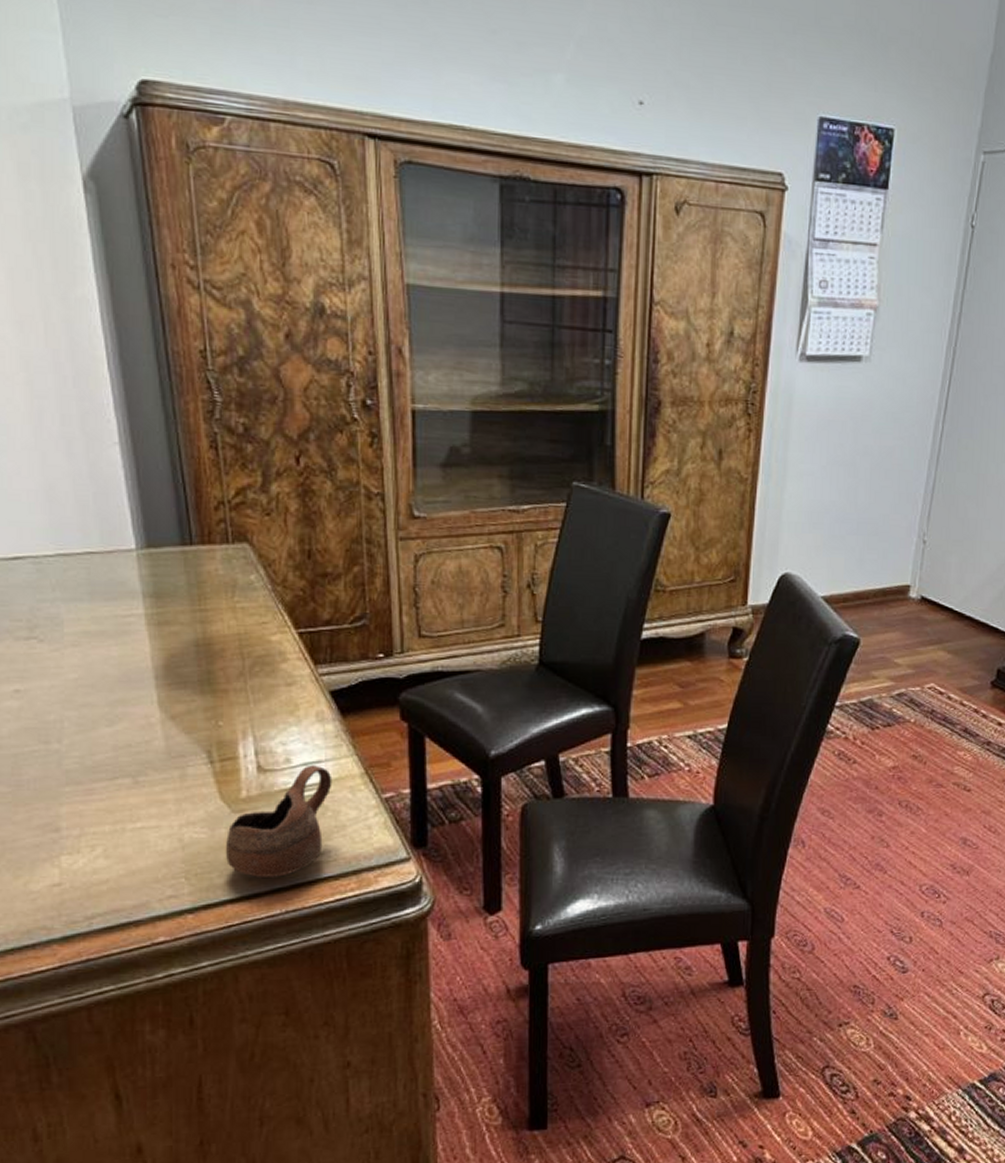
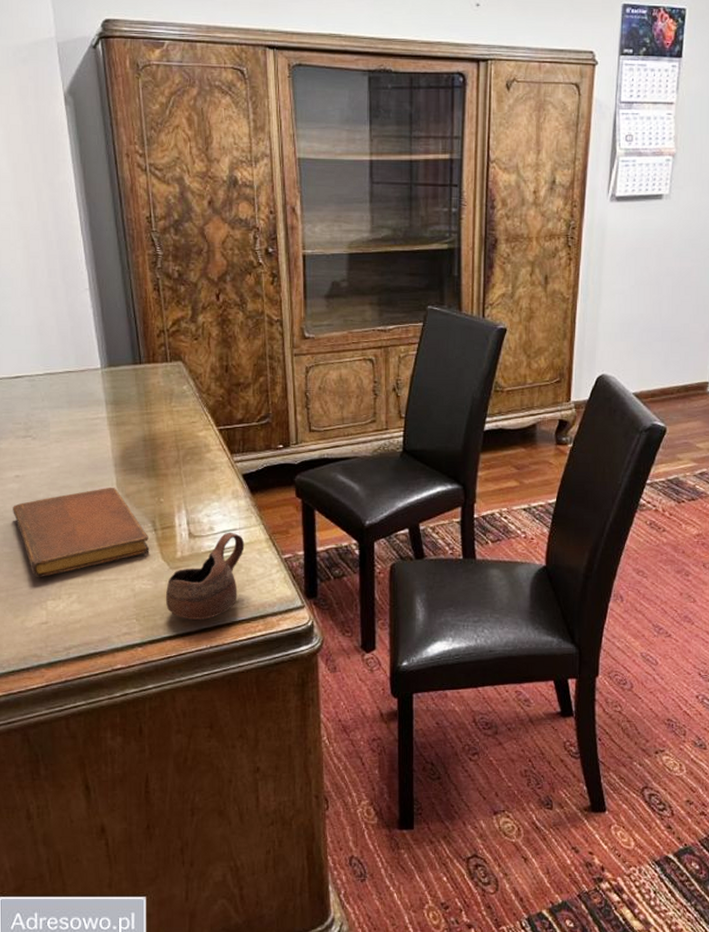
notebook: none [11,707,204,826] -> present [13,488,150,578]

